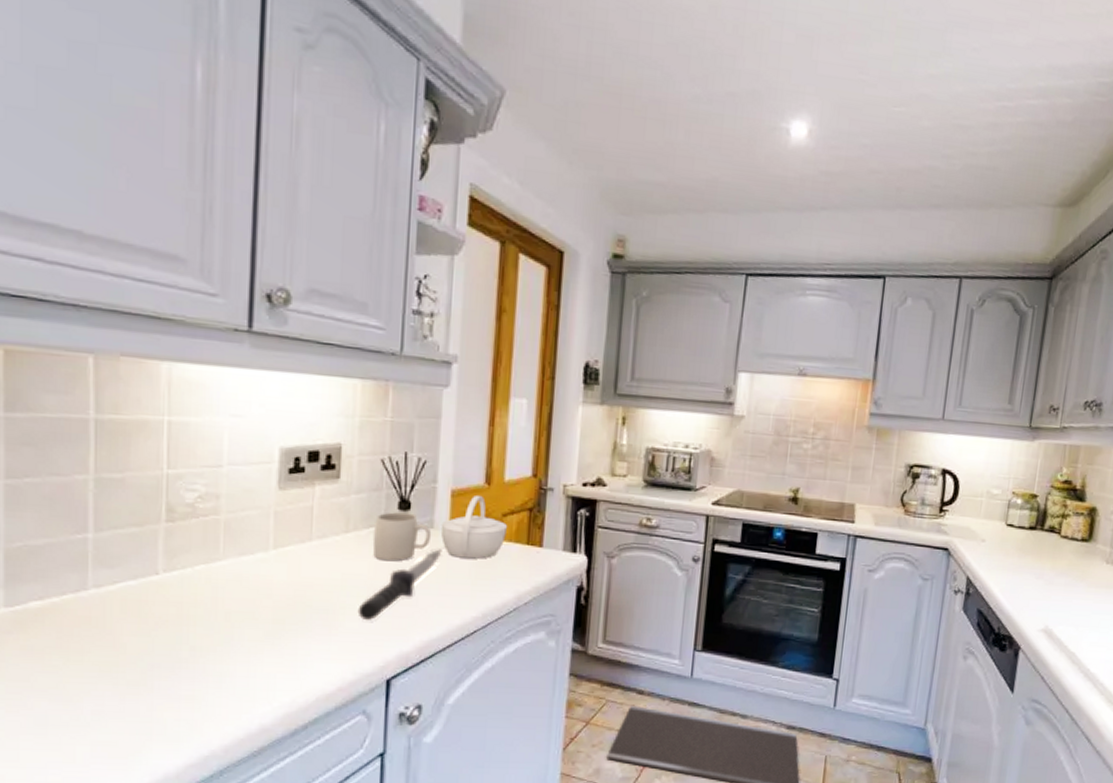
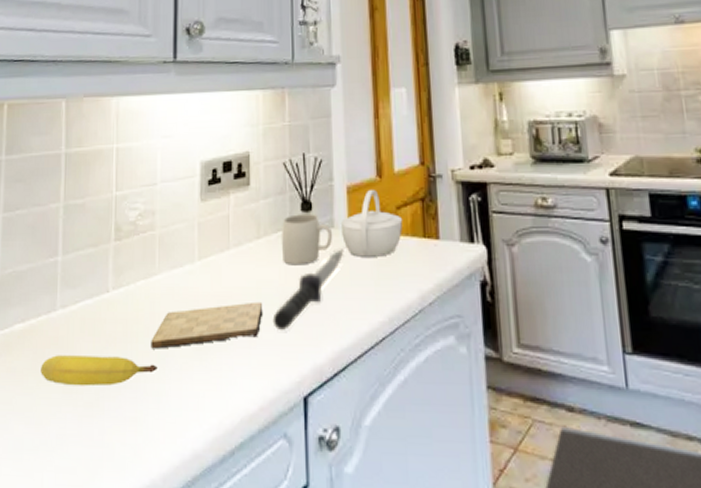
fruit: none [68,635,220,666] -> present [41,355,157,387]
cutting board: none [212,592,348,633] -> present [151,301,263,349]

